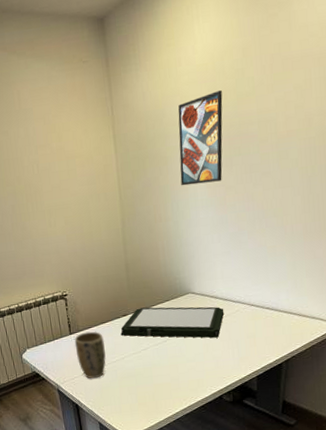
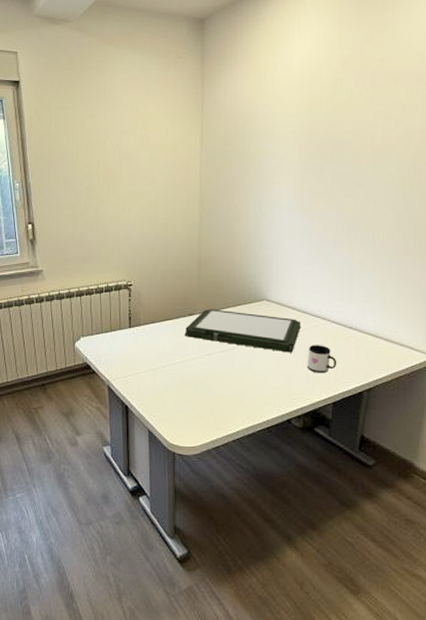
plant pot: present [74,331,106,379] -> none [133,327,166,380]
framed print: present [178,89,223,186] -> none [266,97,318,188]
mug: none [232,327,258,353] -> present [307,345,337,373]

